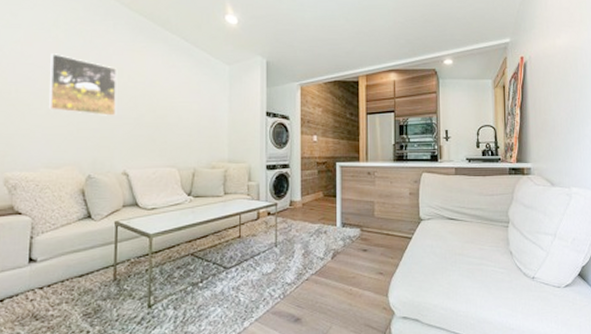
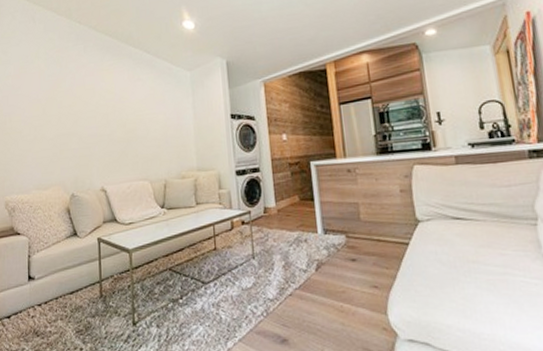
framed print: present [49,53,116,116] -> none [35,82,91,136]

